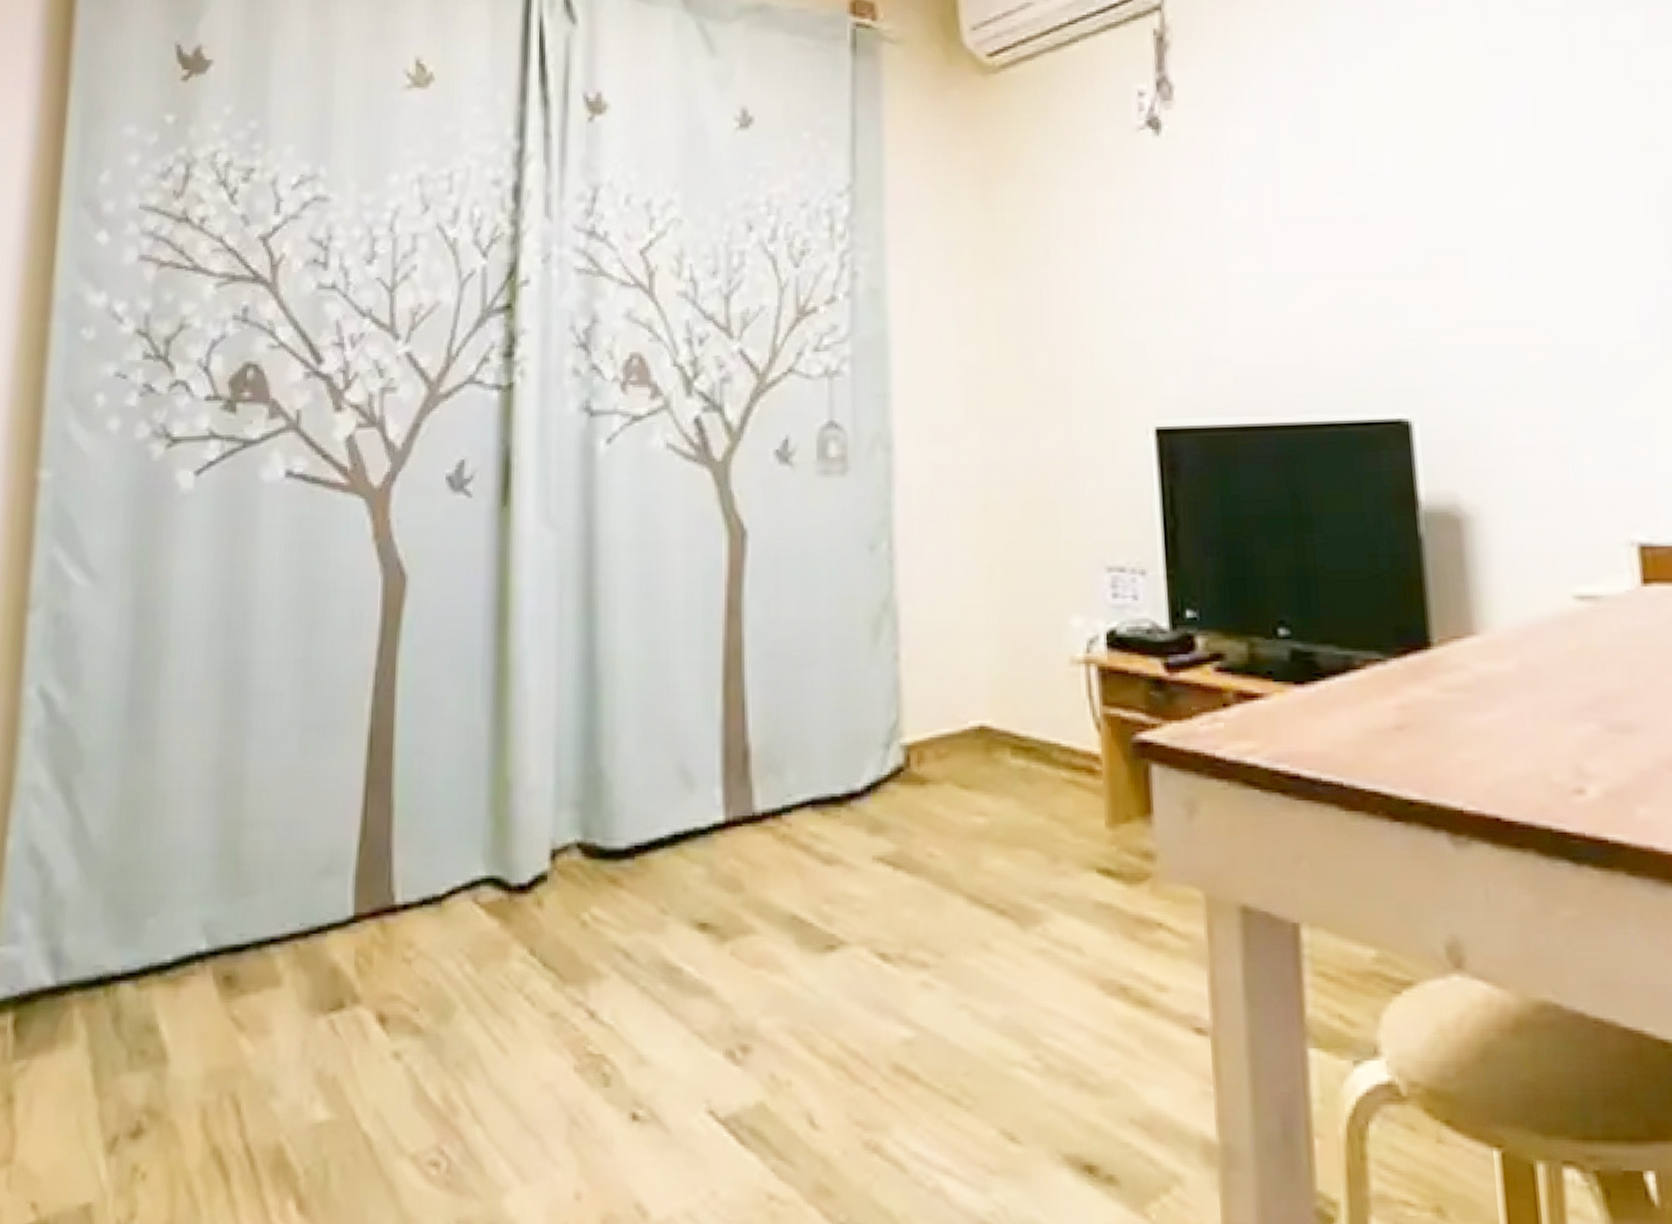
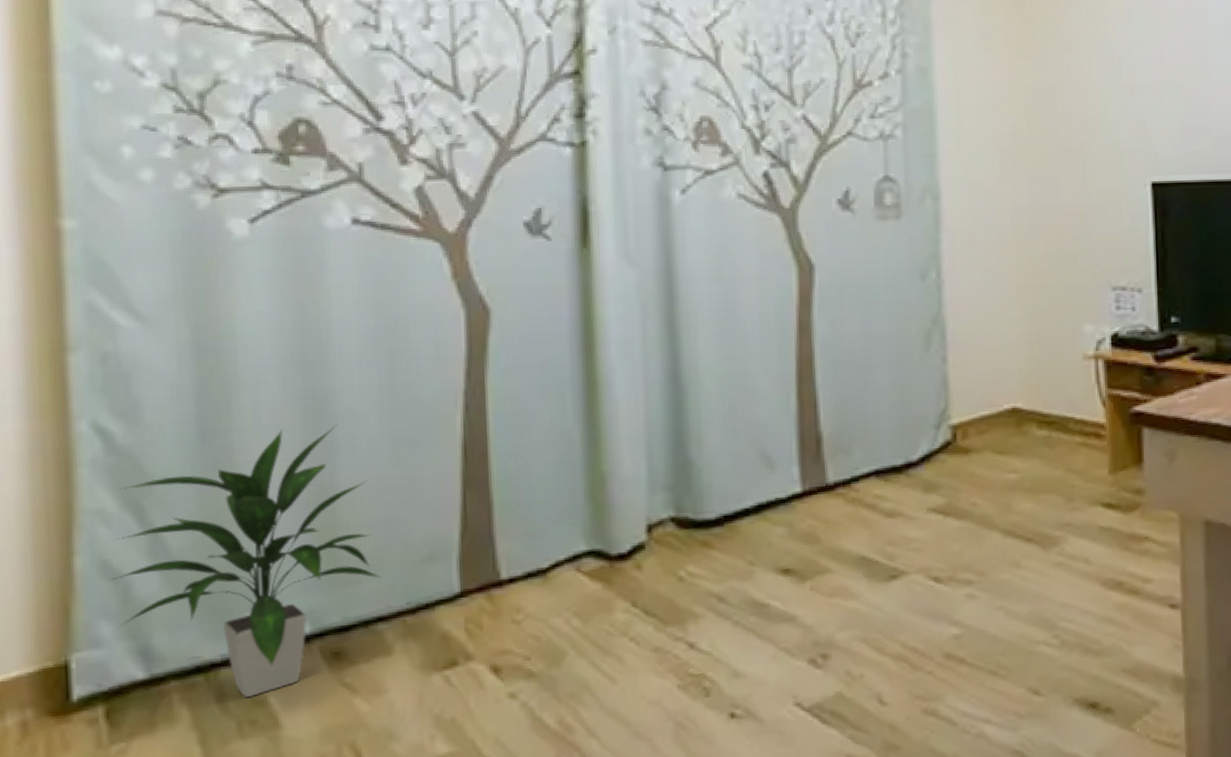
indoor plant: none [33,703,278,1021] -> present [108,424,381,697]

